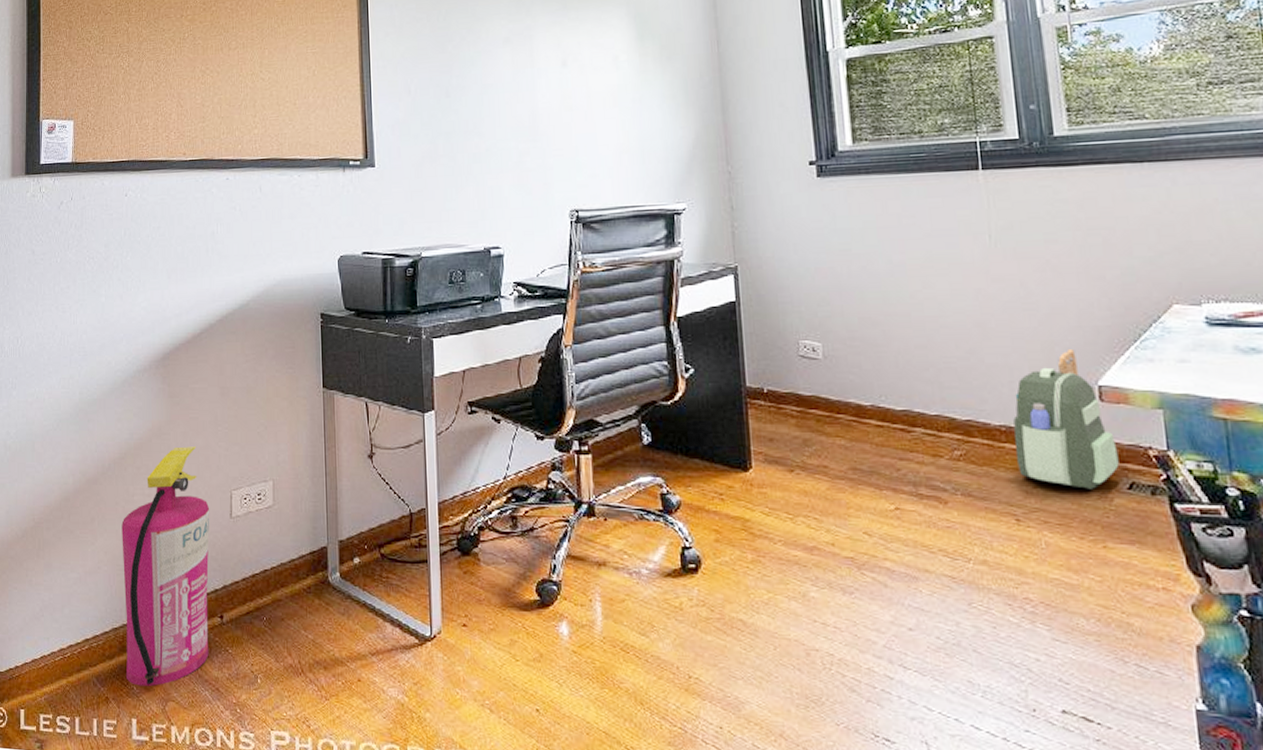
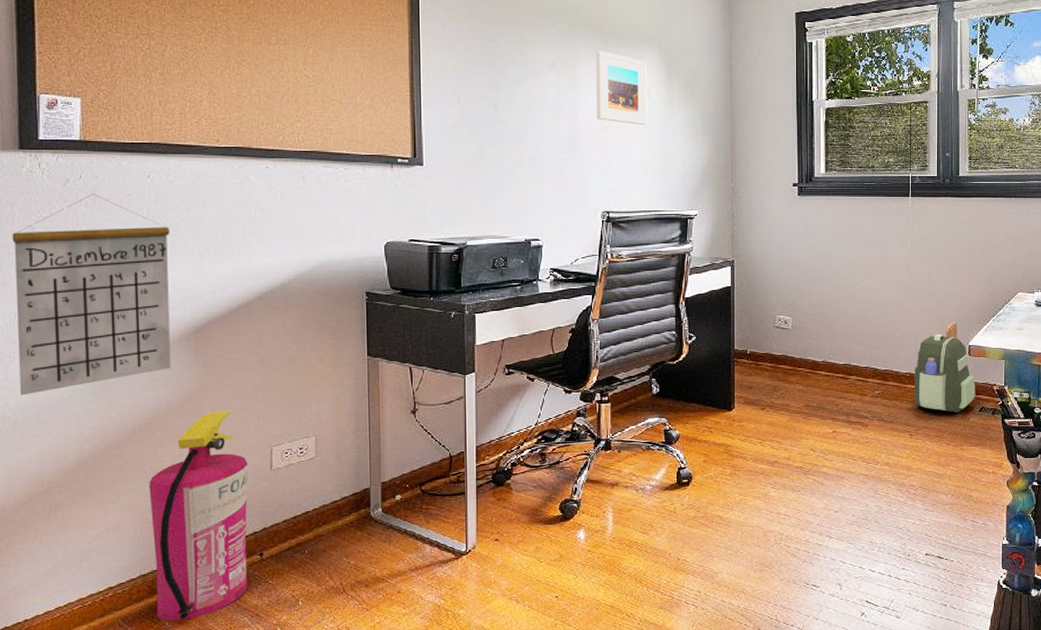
calendar: none [18,215,143,424] -> present [12,193,171,396]
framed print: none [555,17,618,101] -> present [596,51,647,125]

